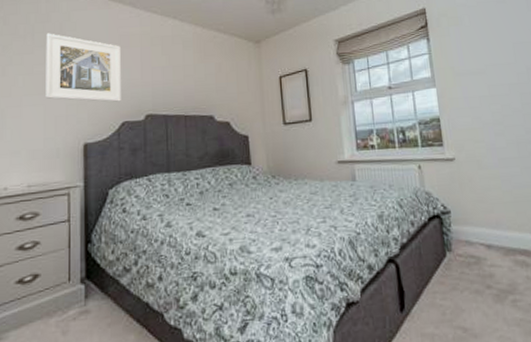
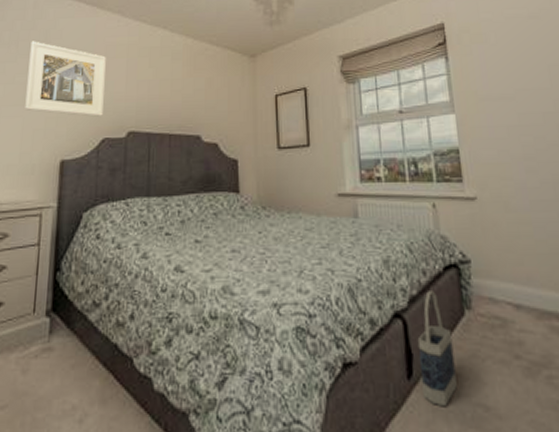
bag: none [408,238,441,332] -> present [417,291,457,407]

